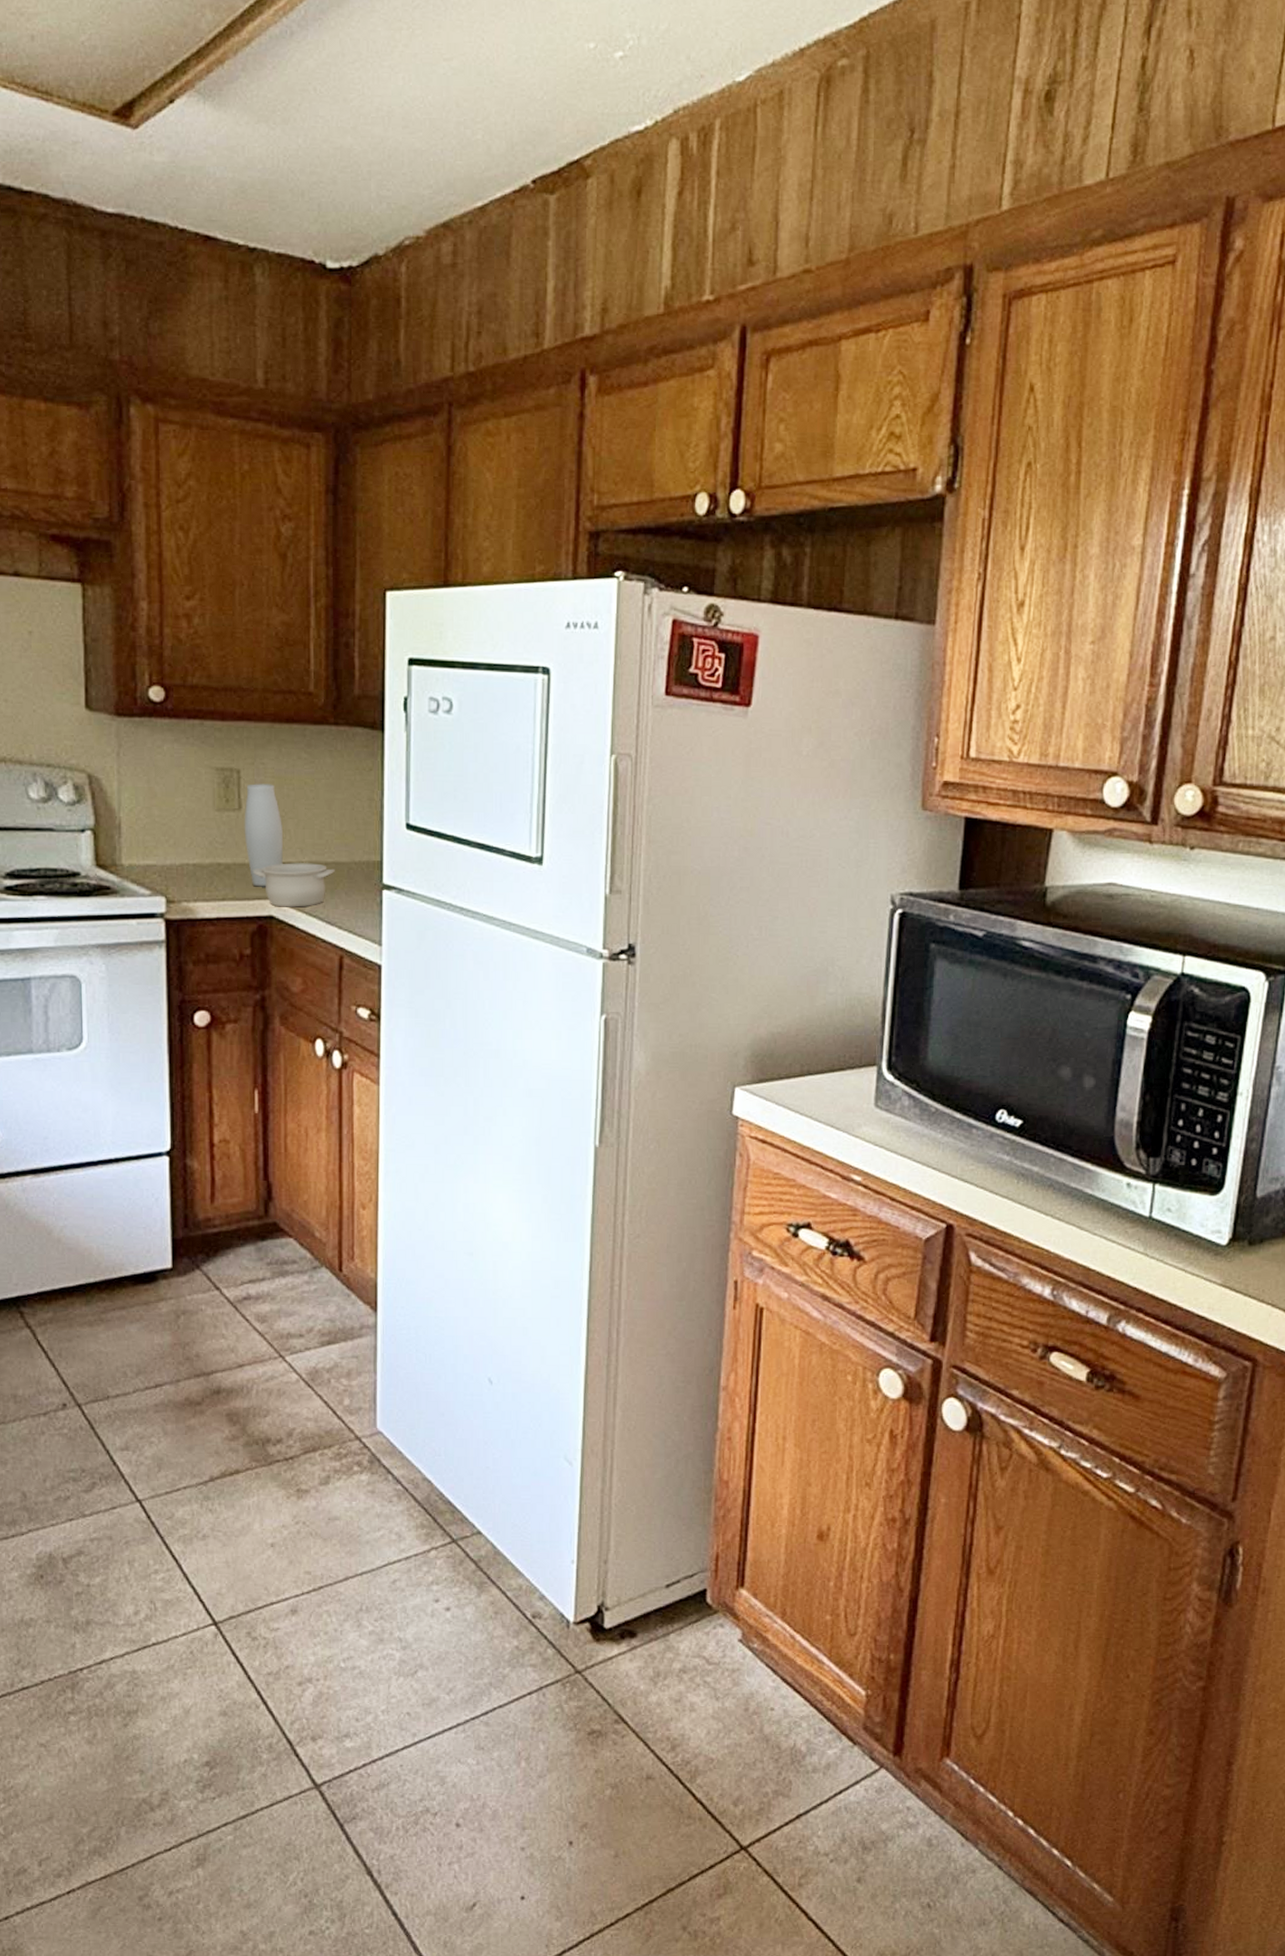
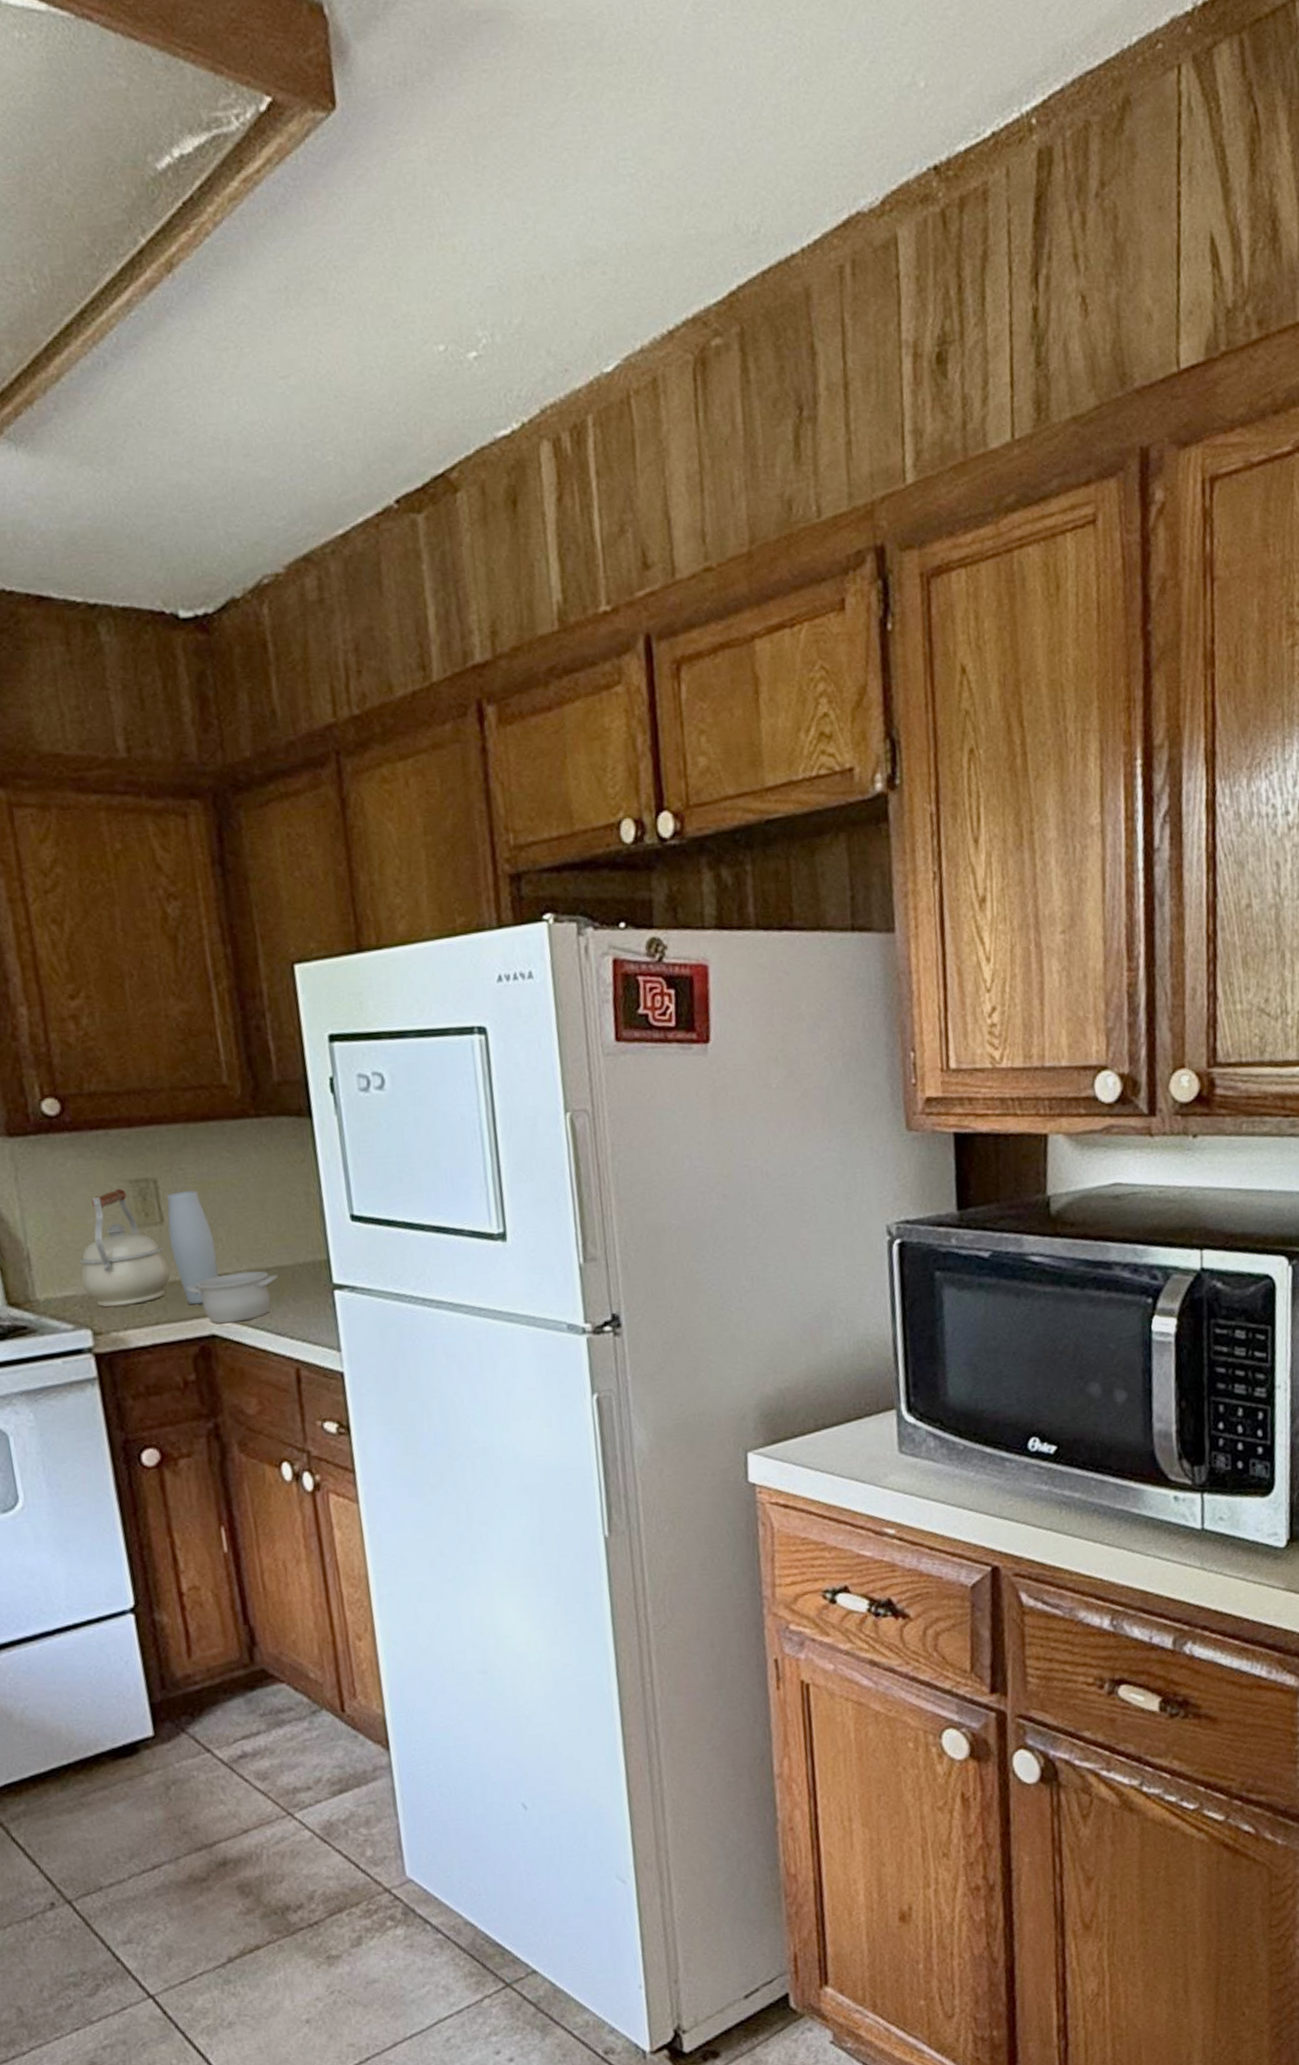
kettle: none [162,774,241,880] -> present [79,1188,170,1308]

